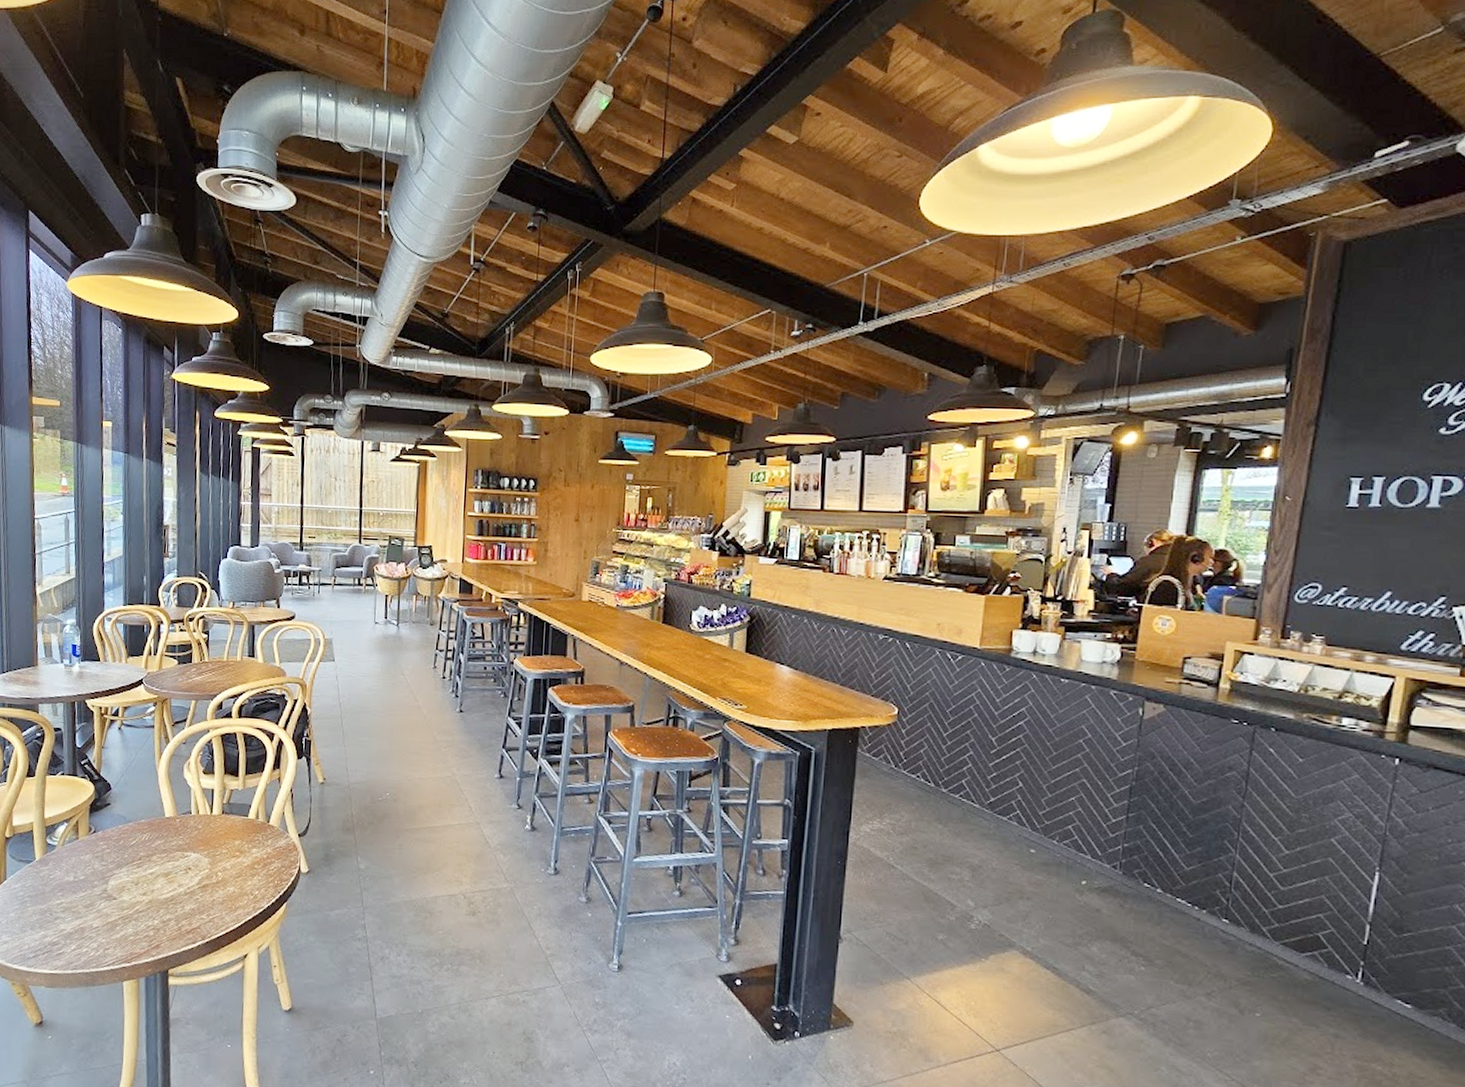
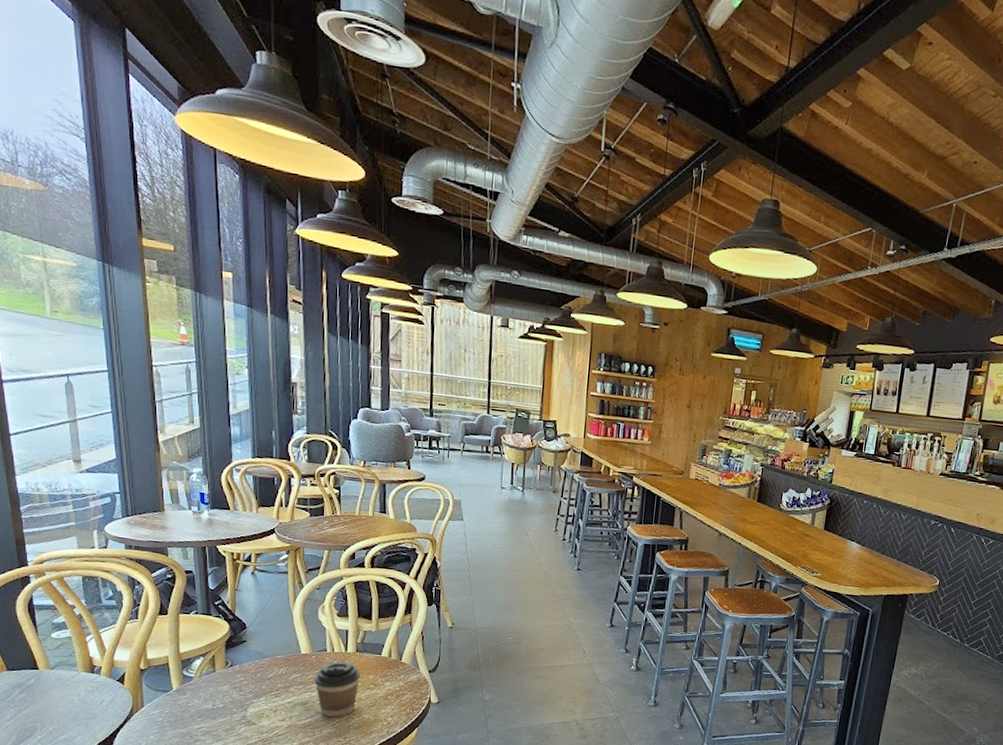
coffee cup: none [178,826,226,891] -> present [314,662,360,718]

